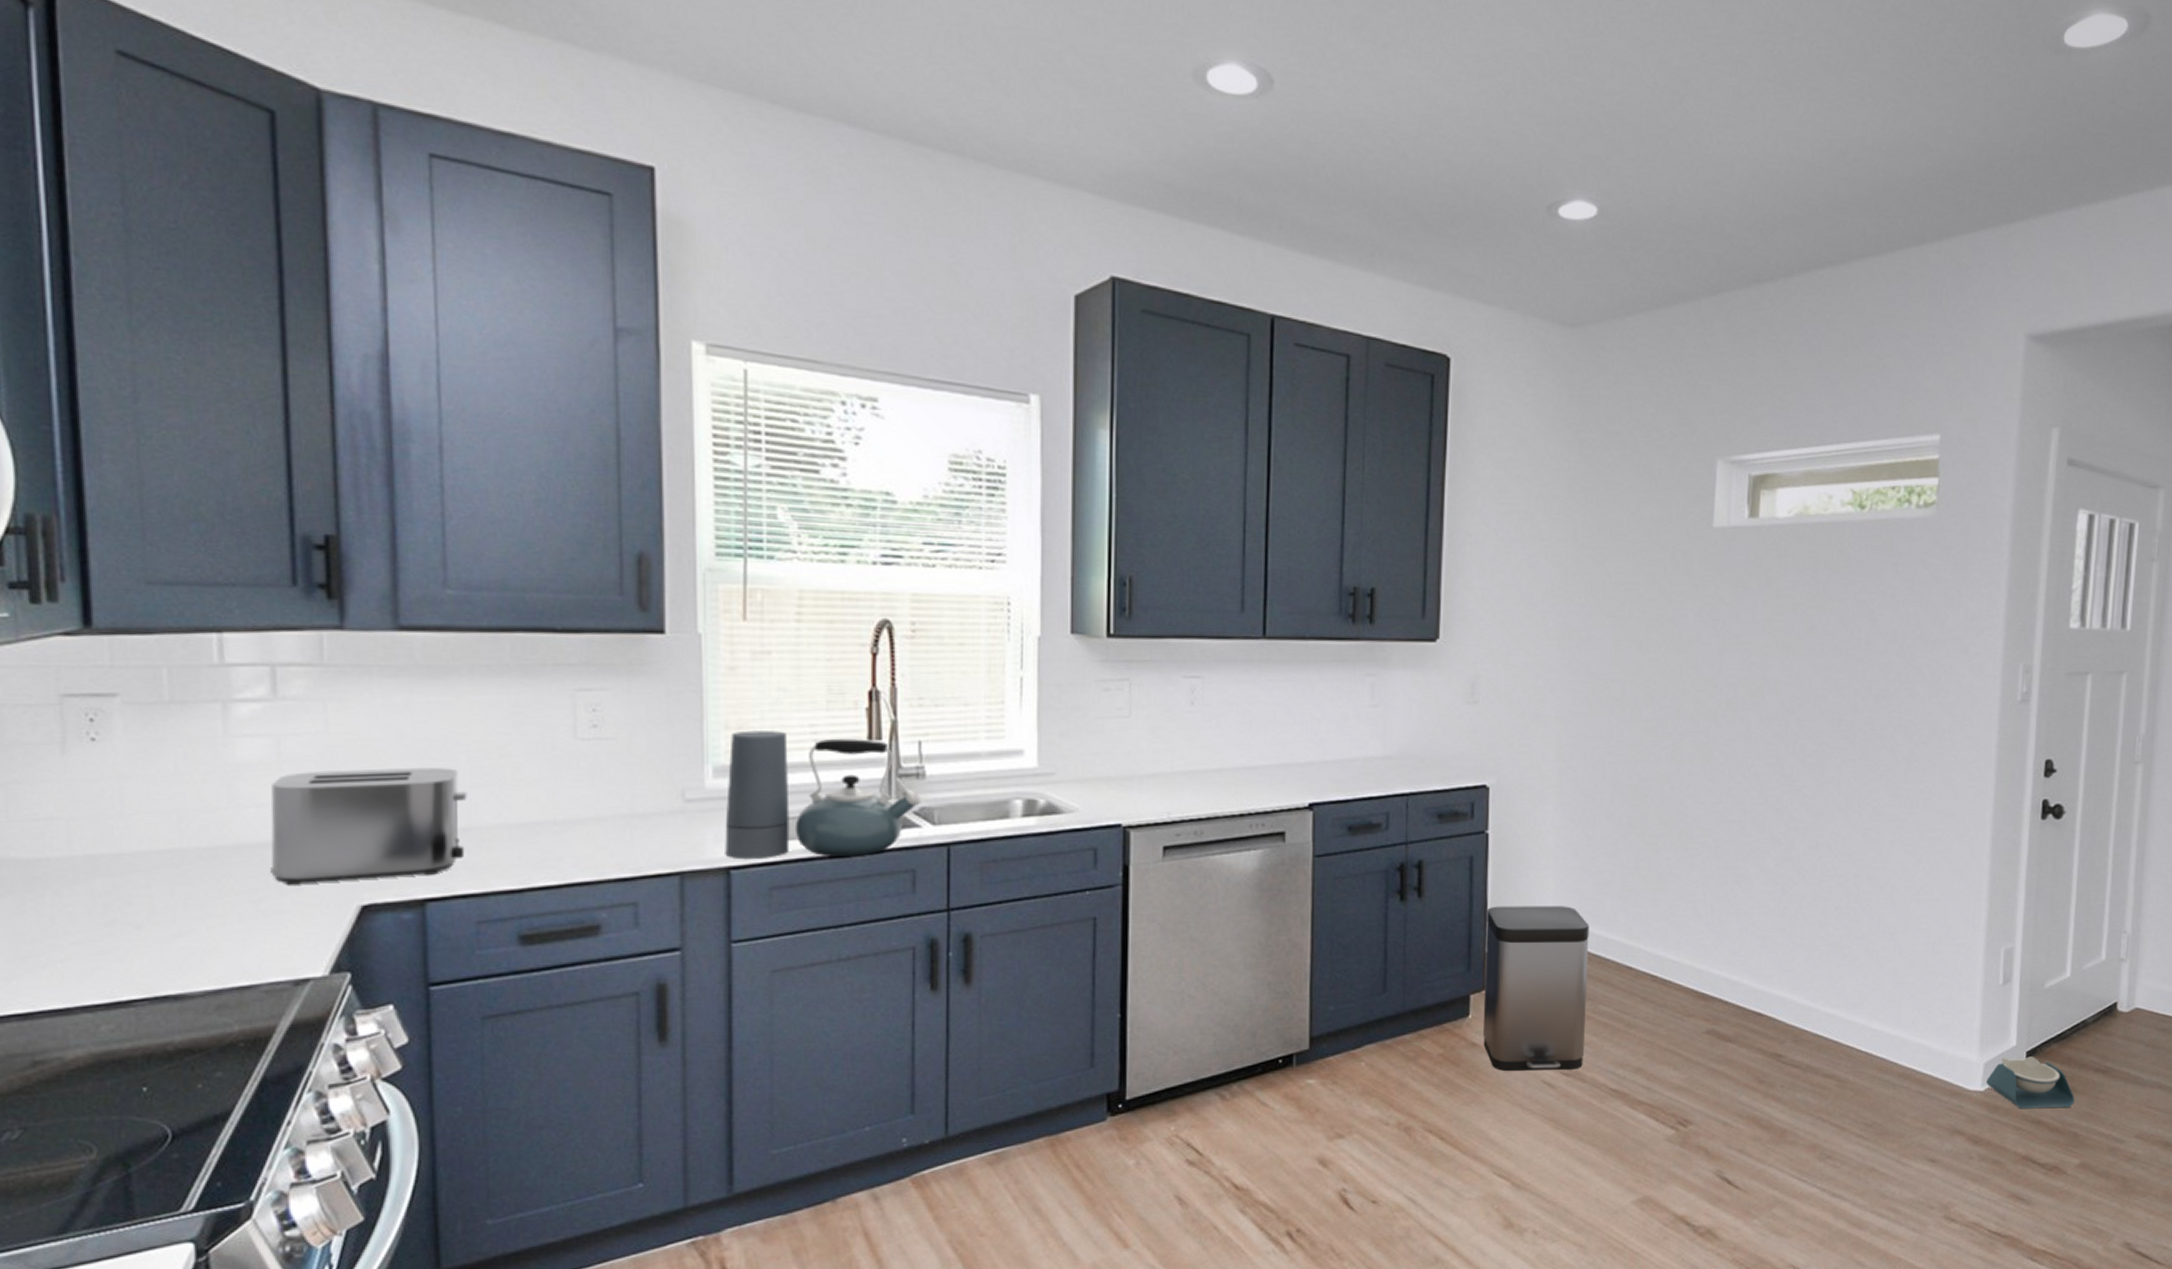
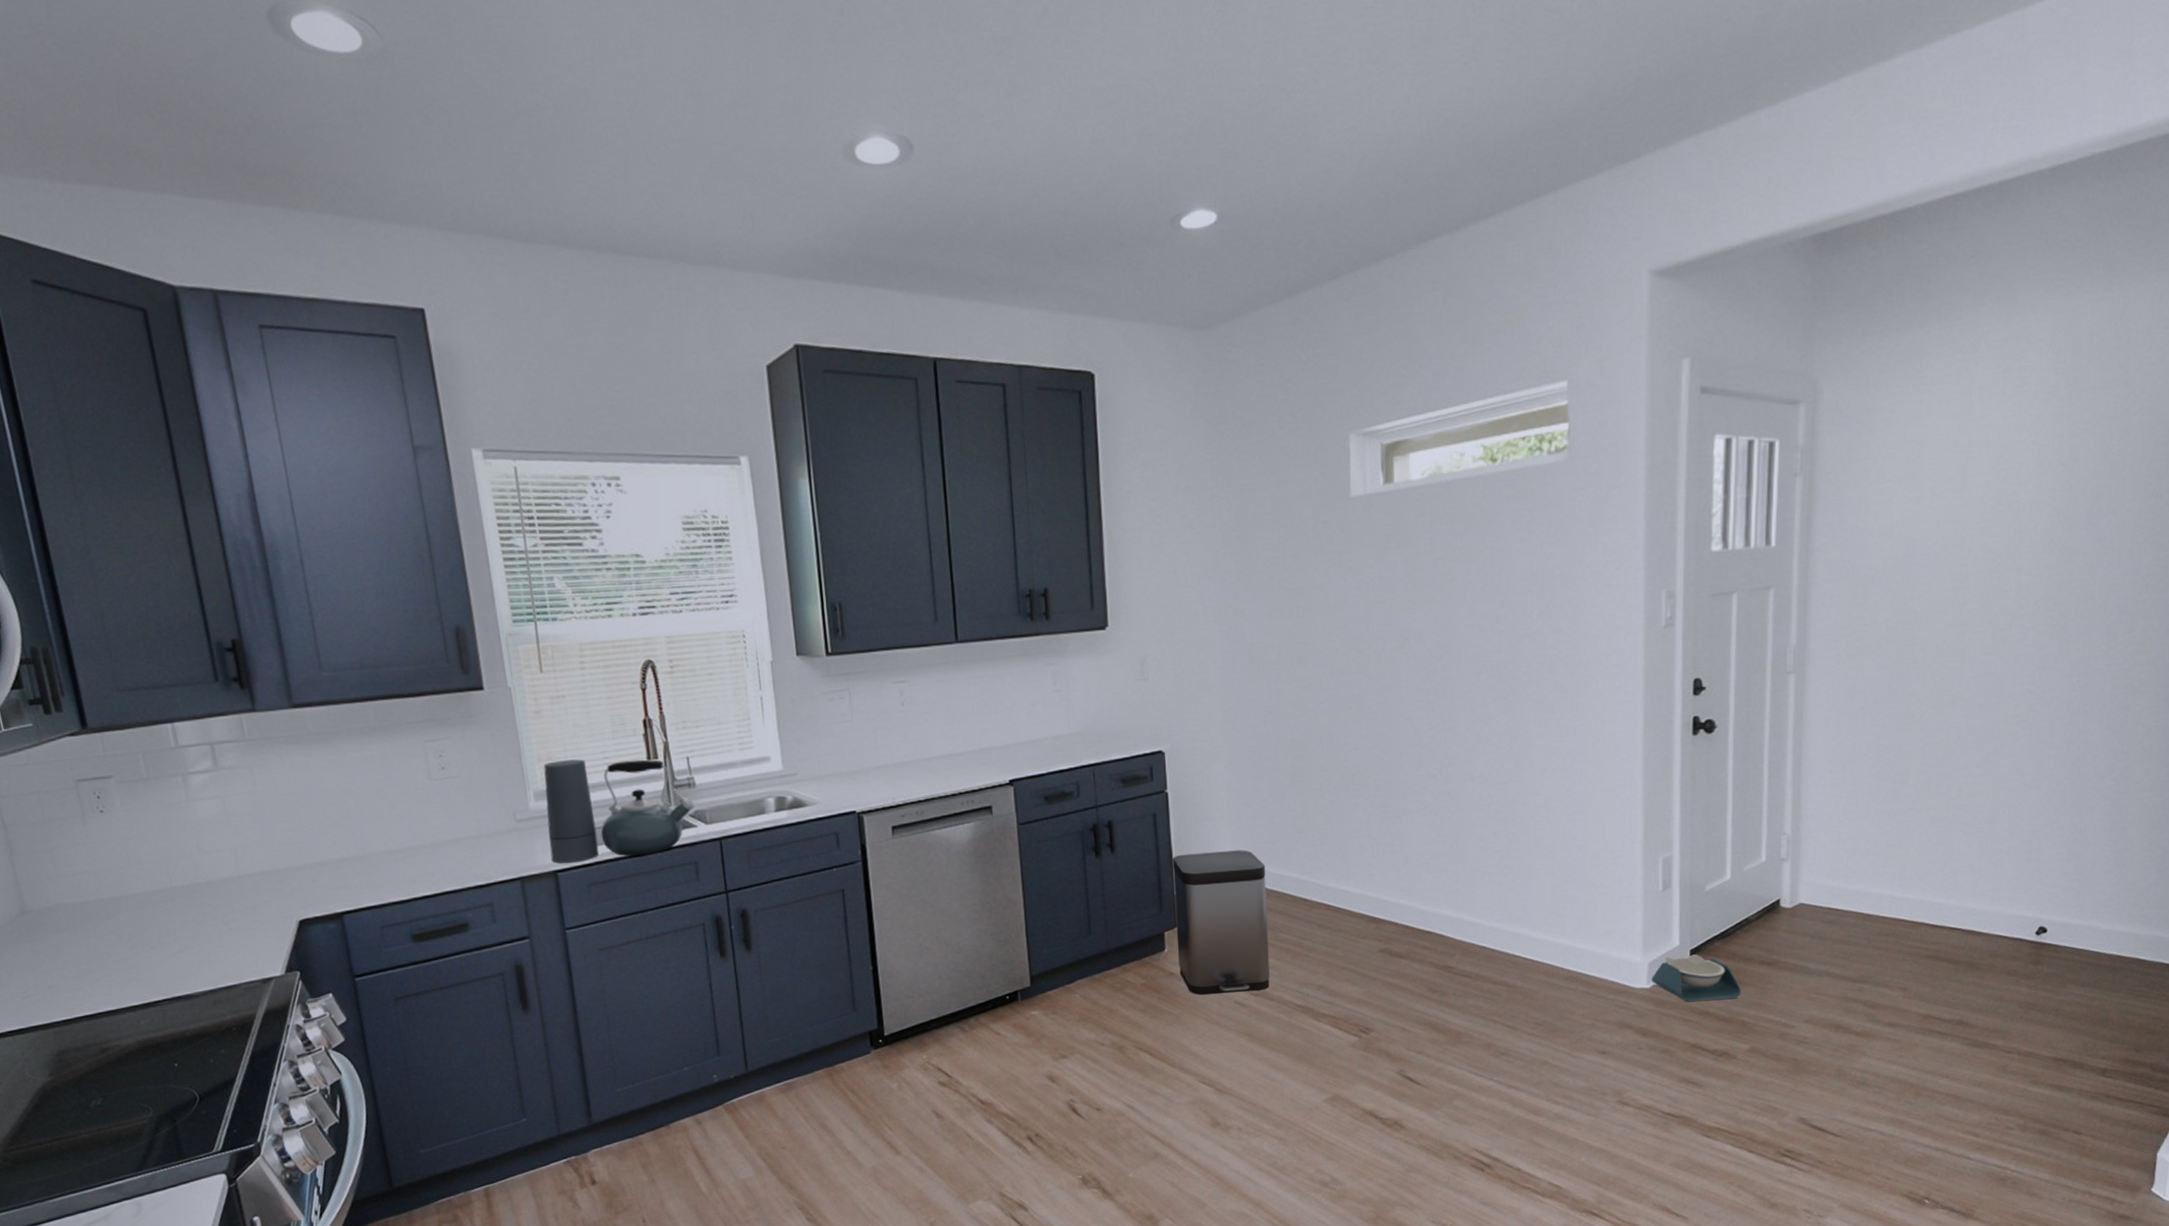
toaster: present [270,767,467,885] -> none [224,811,365,909]

